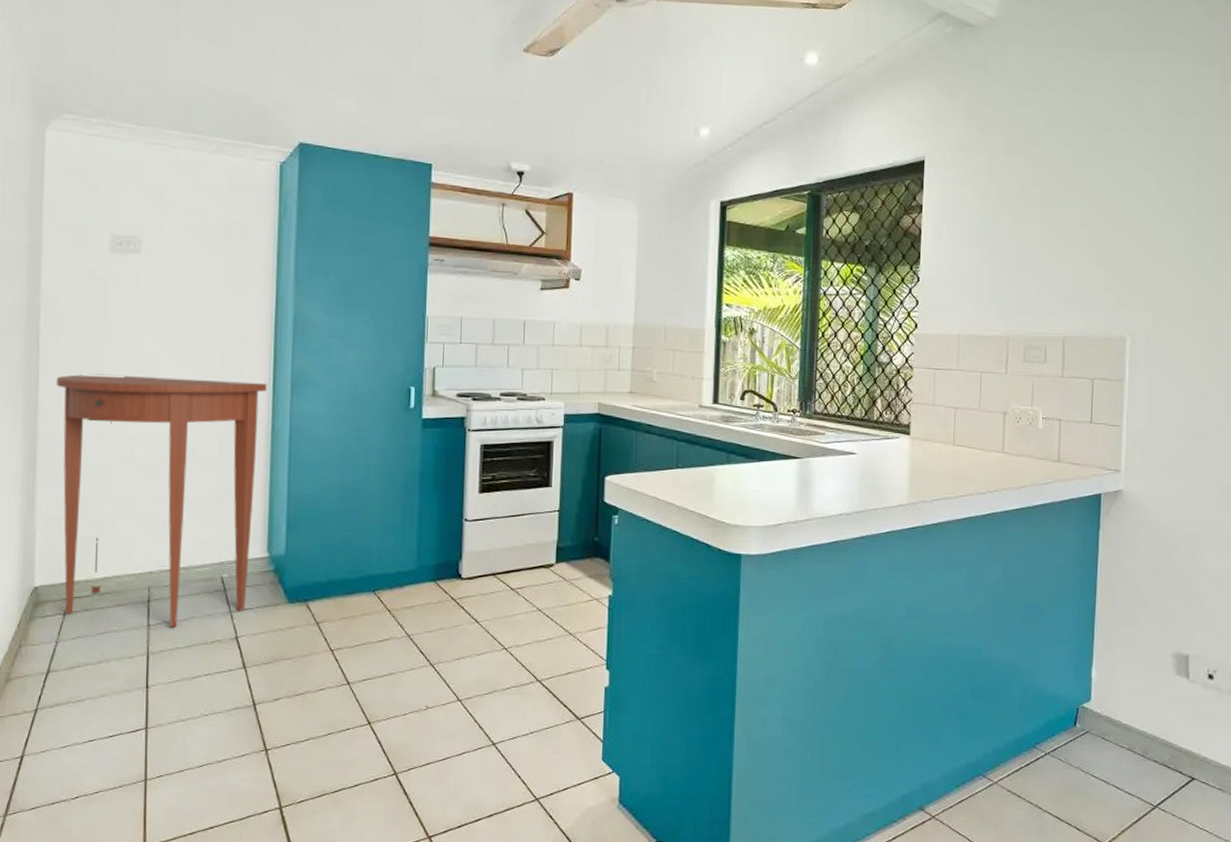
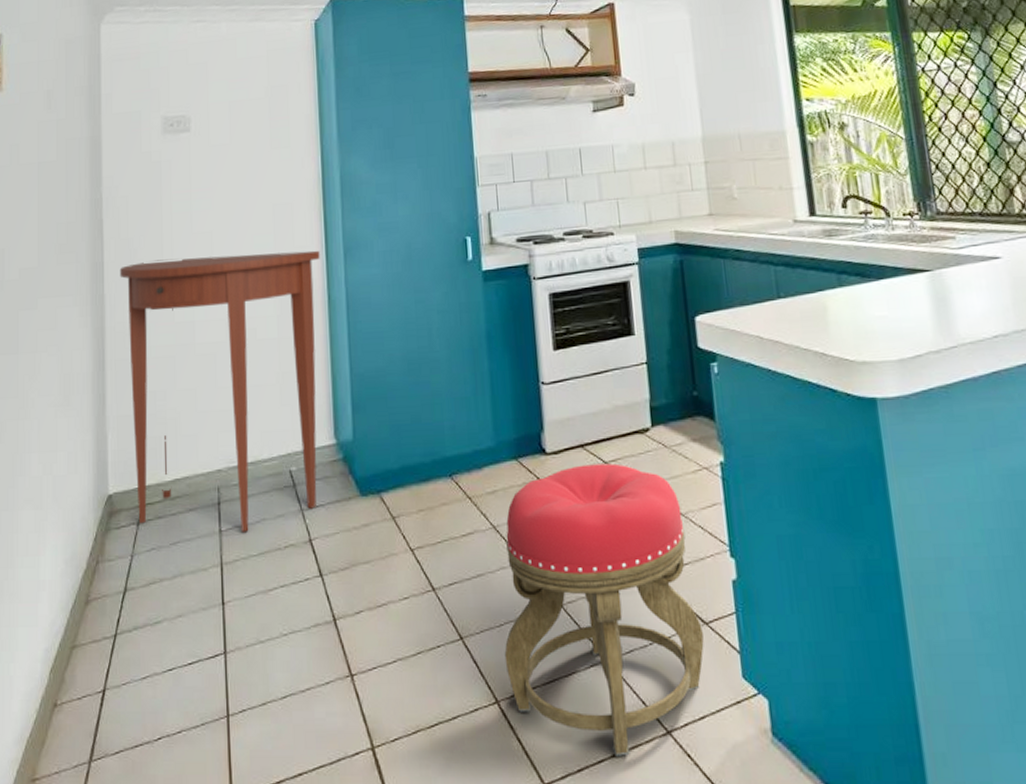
stool: none [406,590,575,816] -> present [504,463,704,756]

